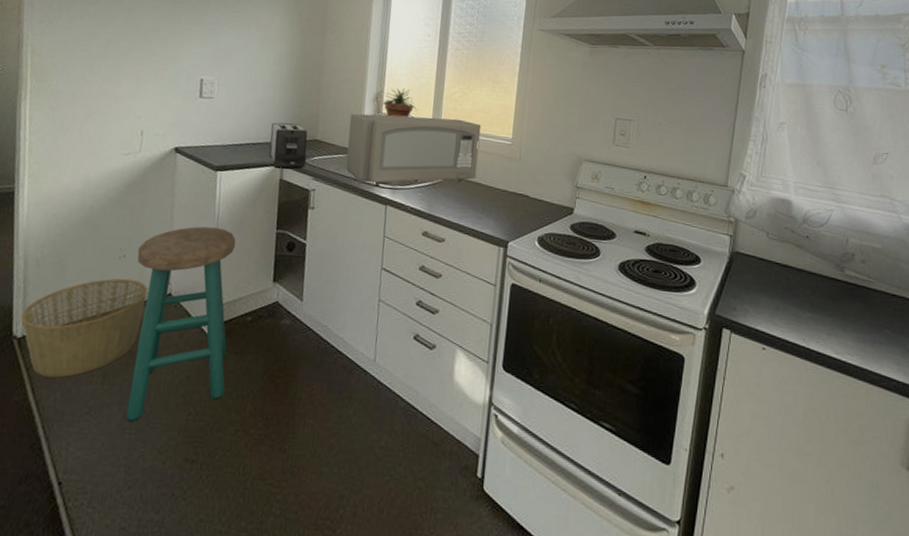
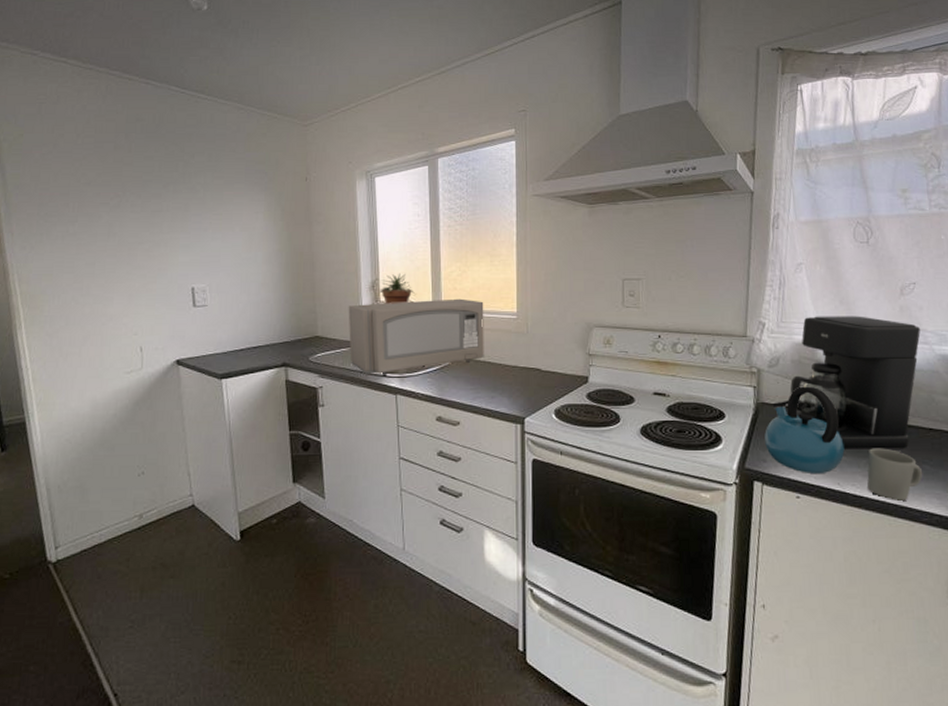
basket: present [20,278,148,378] -> none [52,495,171,597]
stool: present [125,226,236,422] -> none [155,436,261,631]
toaster: present [269,122,308,169] -> none [270,322,310,371]
kettle: none [737,240,812,328] -> present [764,386,845,475]
coffee maker: none [759,174,890,312] -> present [786,316,921,450]
mug: none [831,307,884,363] -> present [867,448,923,501]

